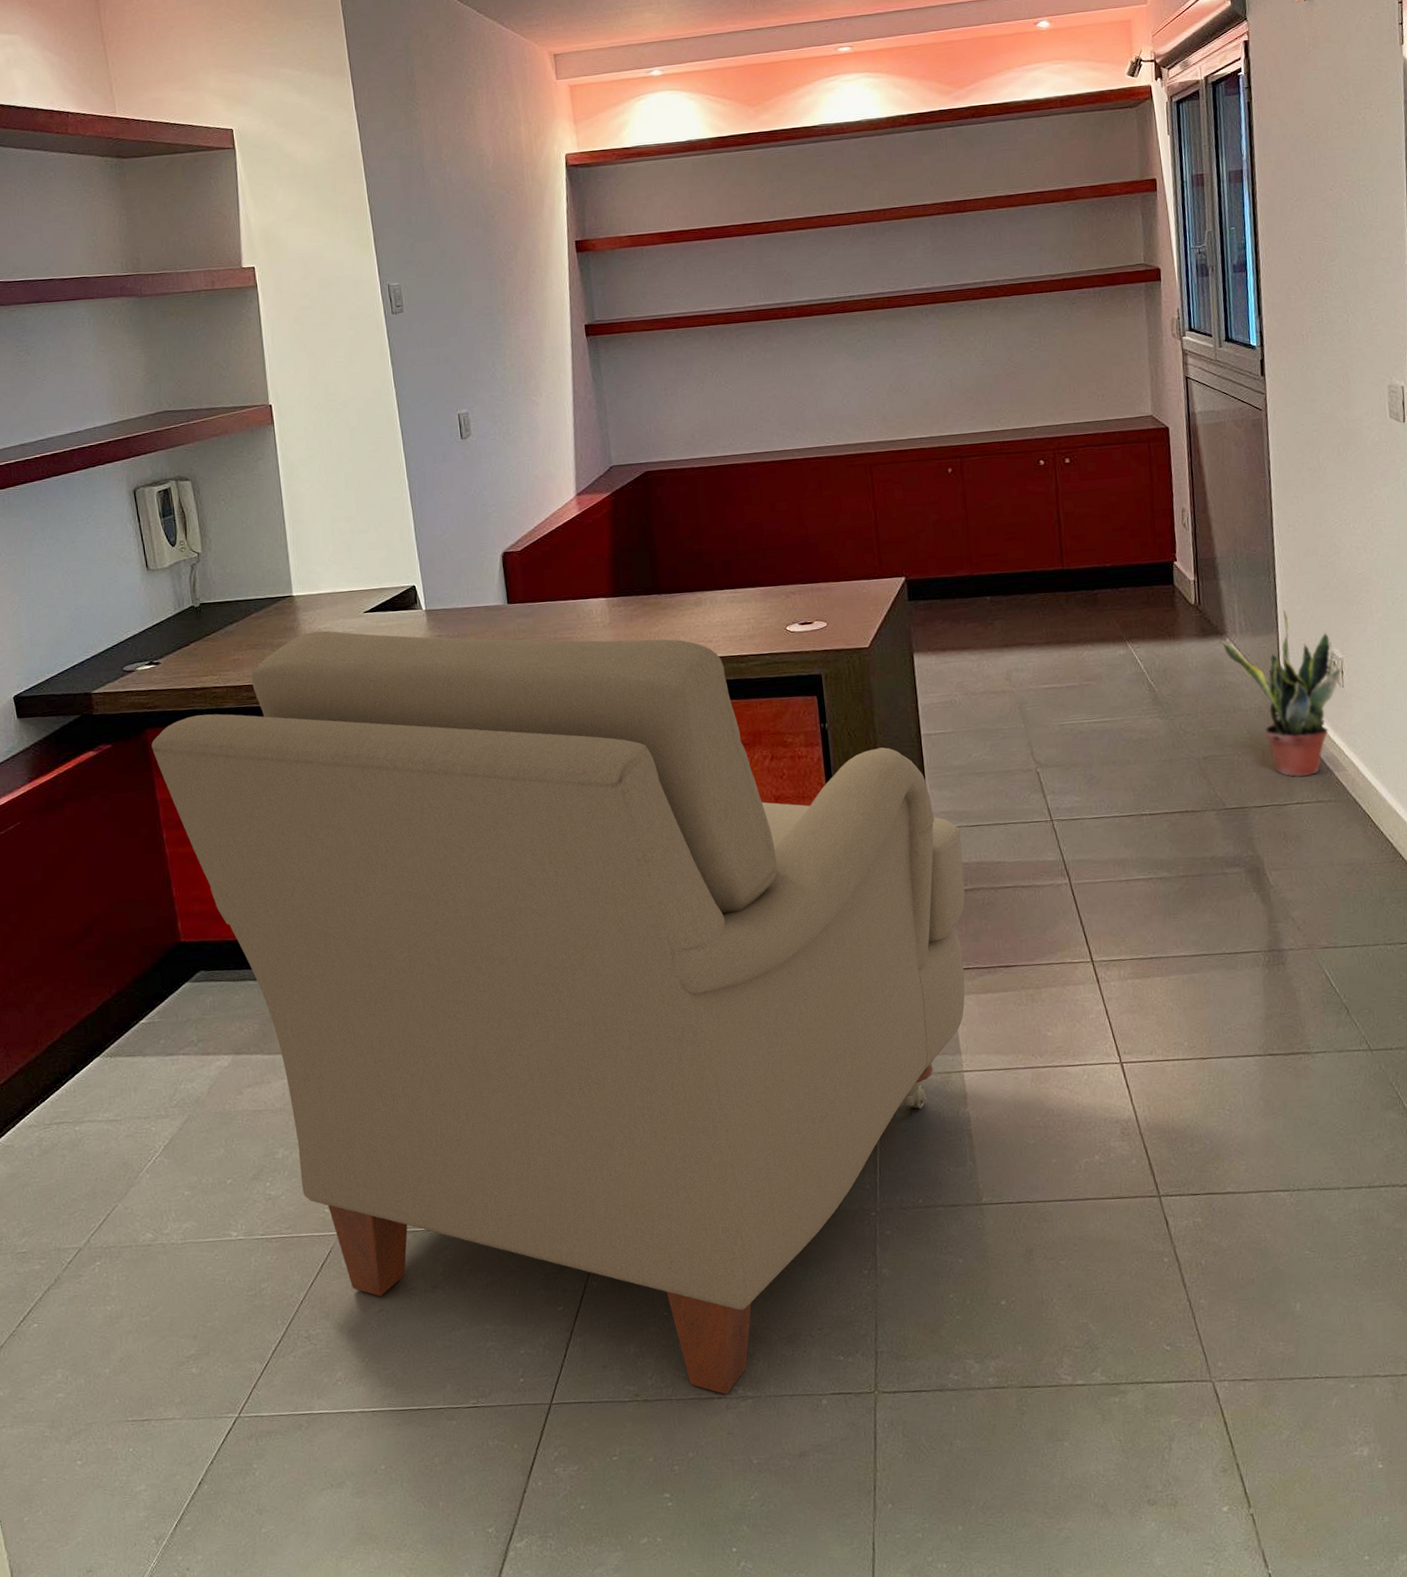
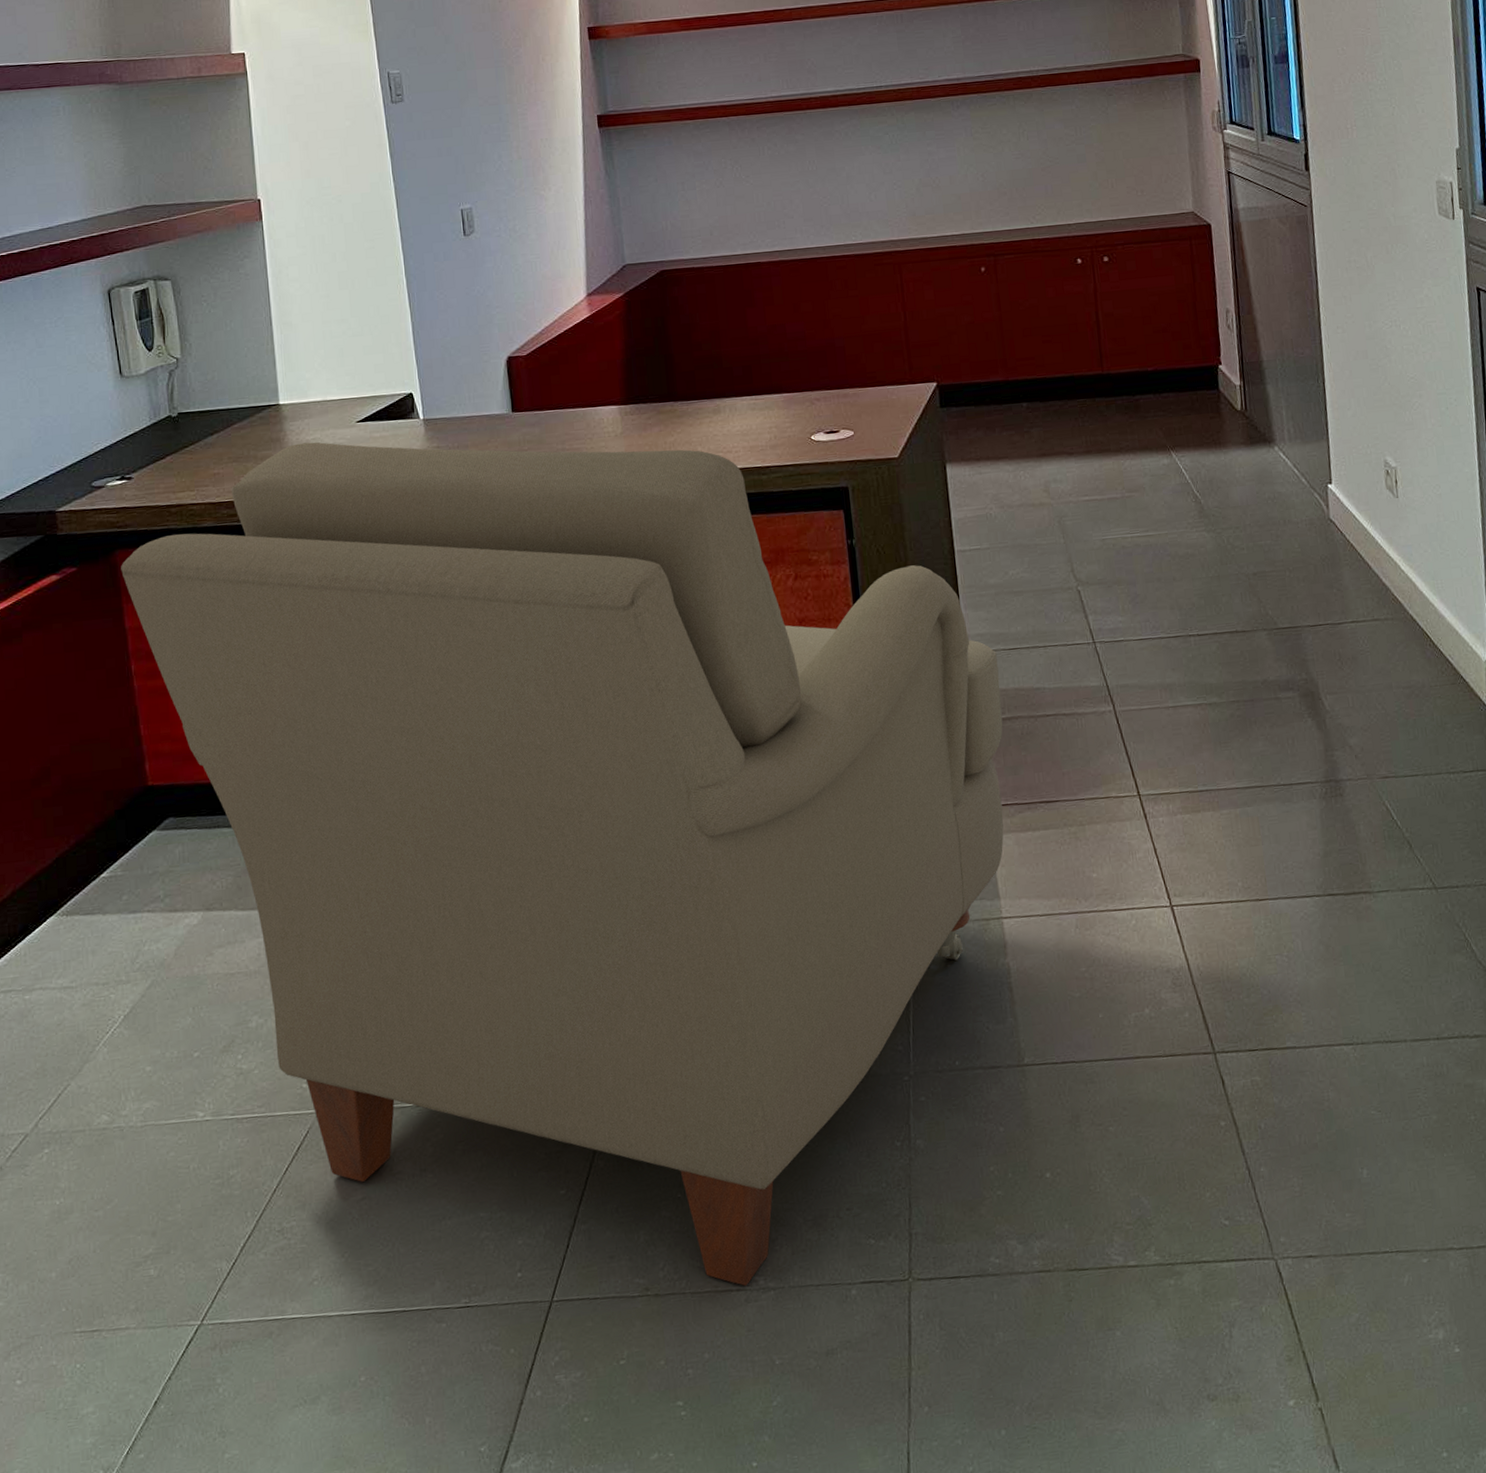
potted plant: present [1222,610,1343,777] -> none [1271,416,1397,593]

